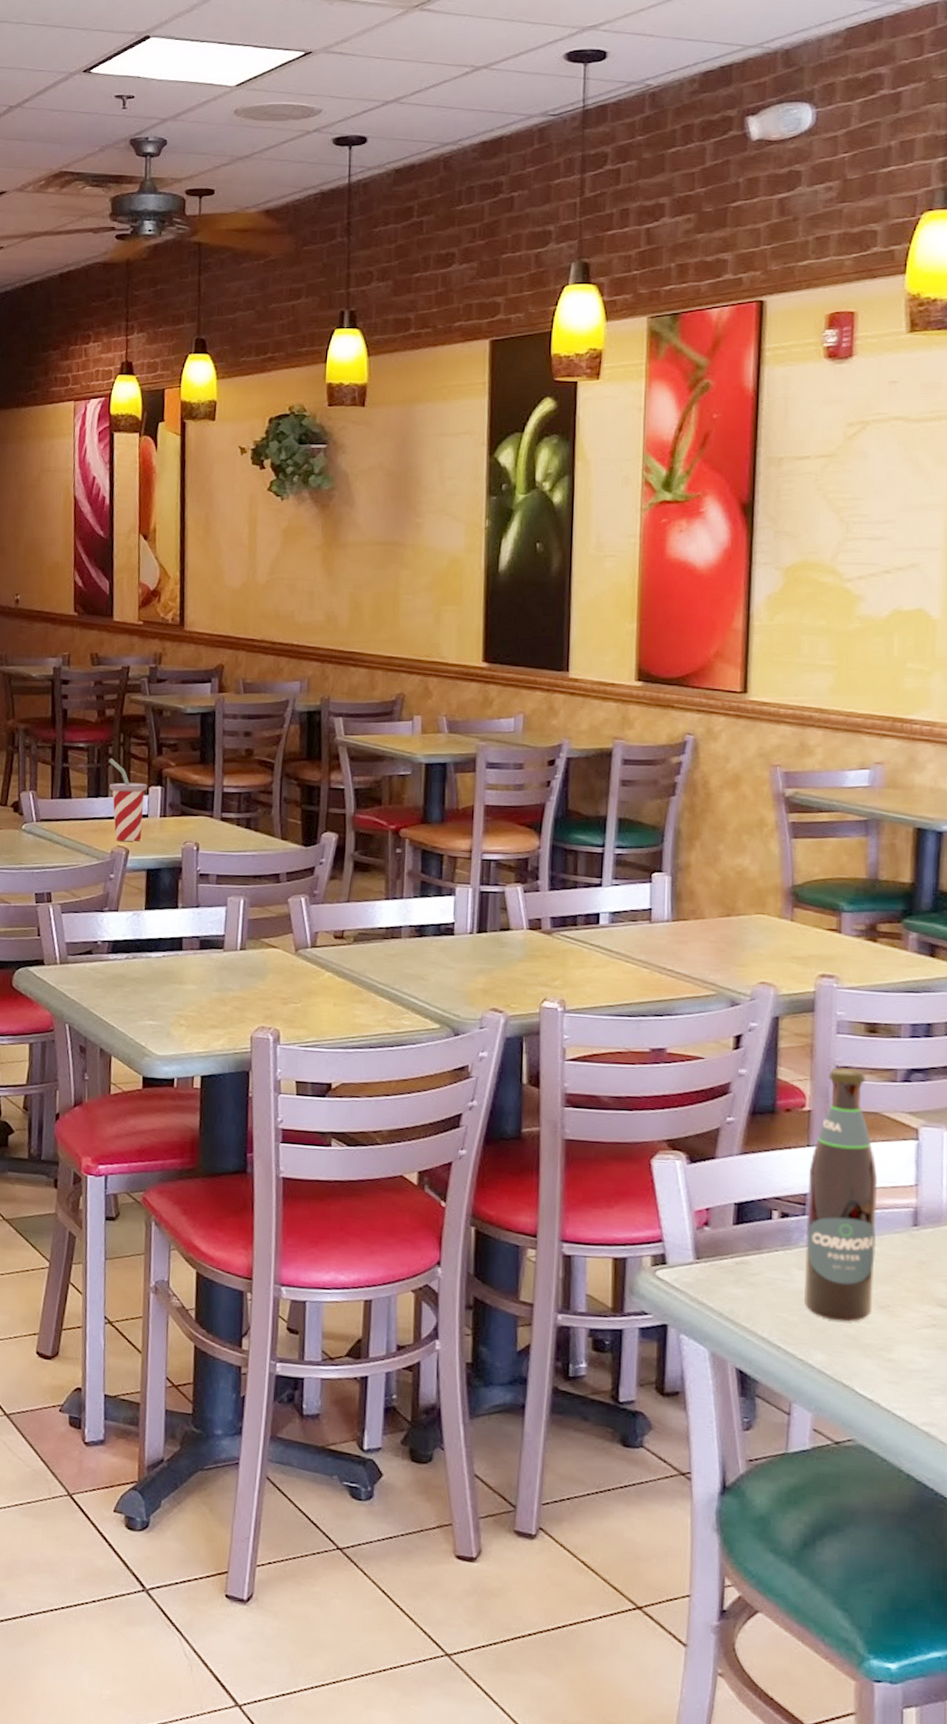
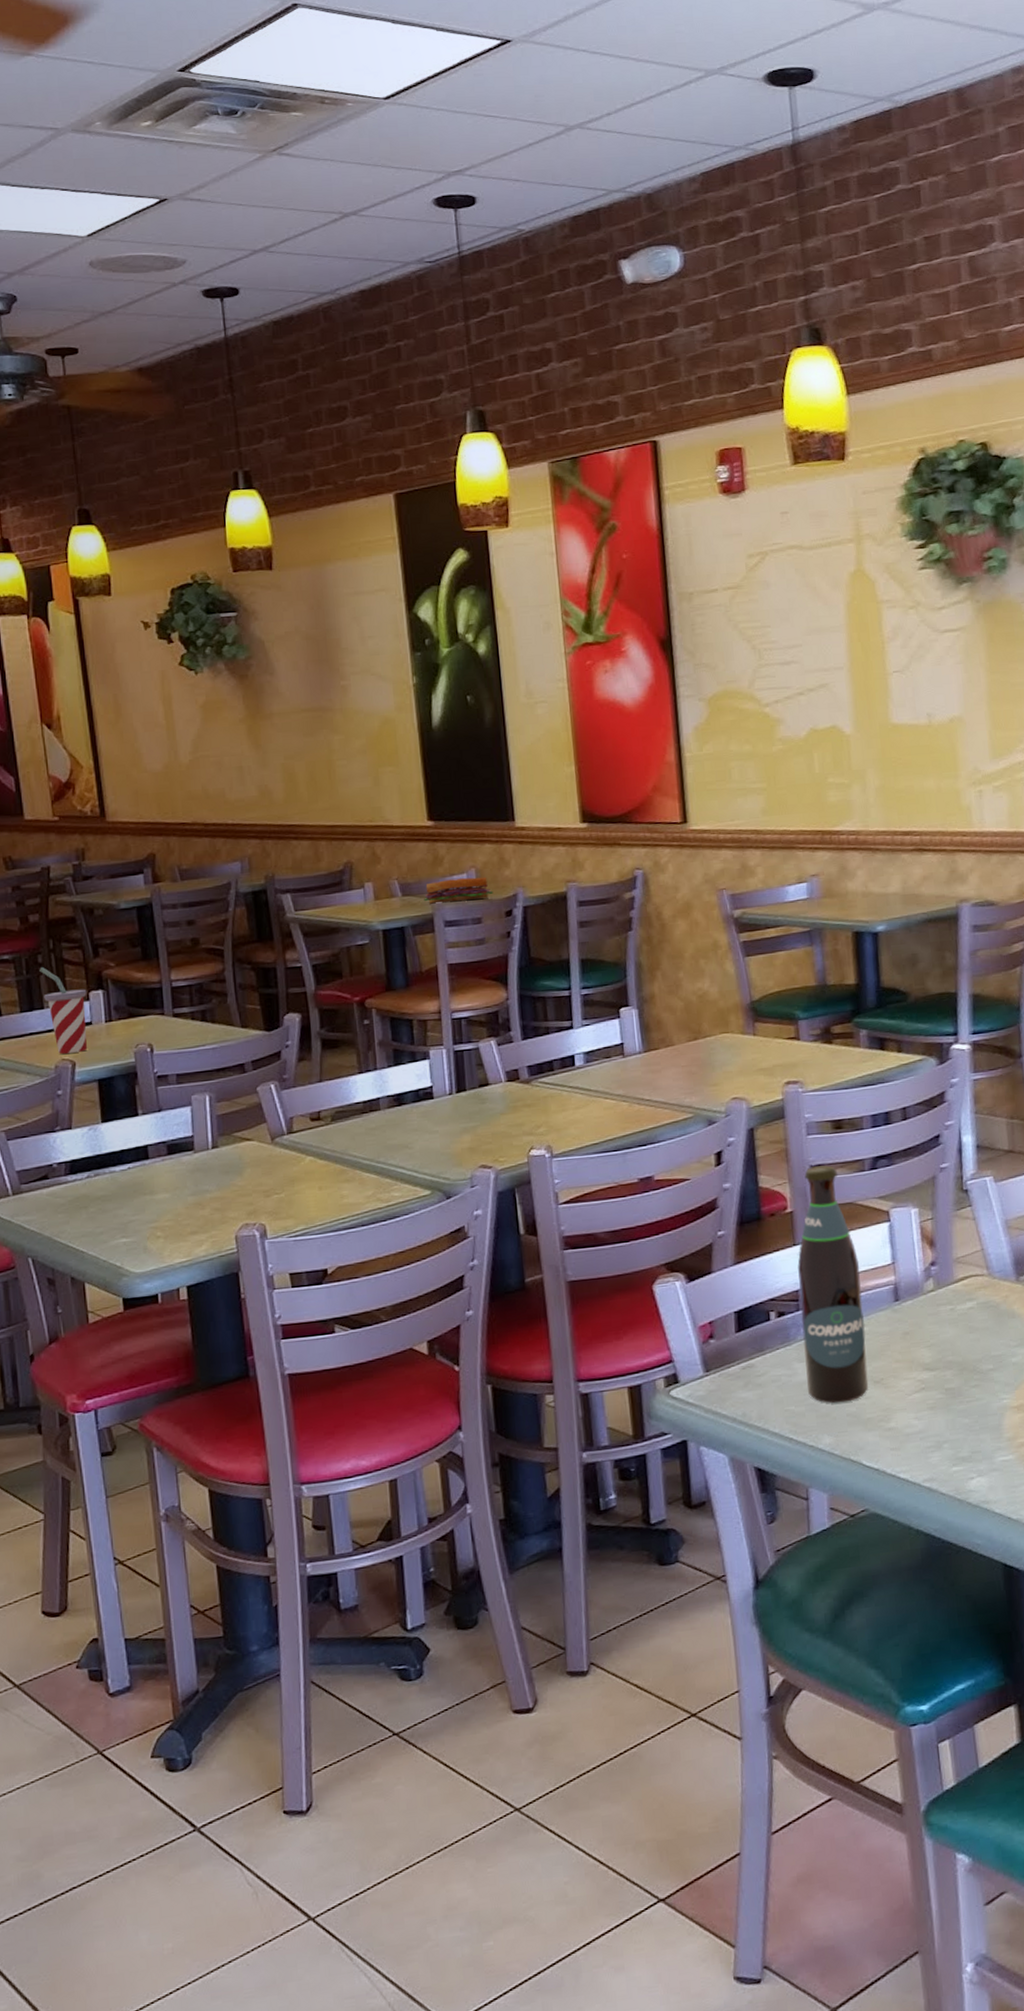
submarine sandwich: none [469,722,538,746] -> present [424,877,493,904]

